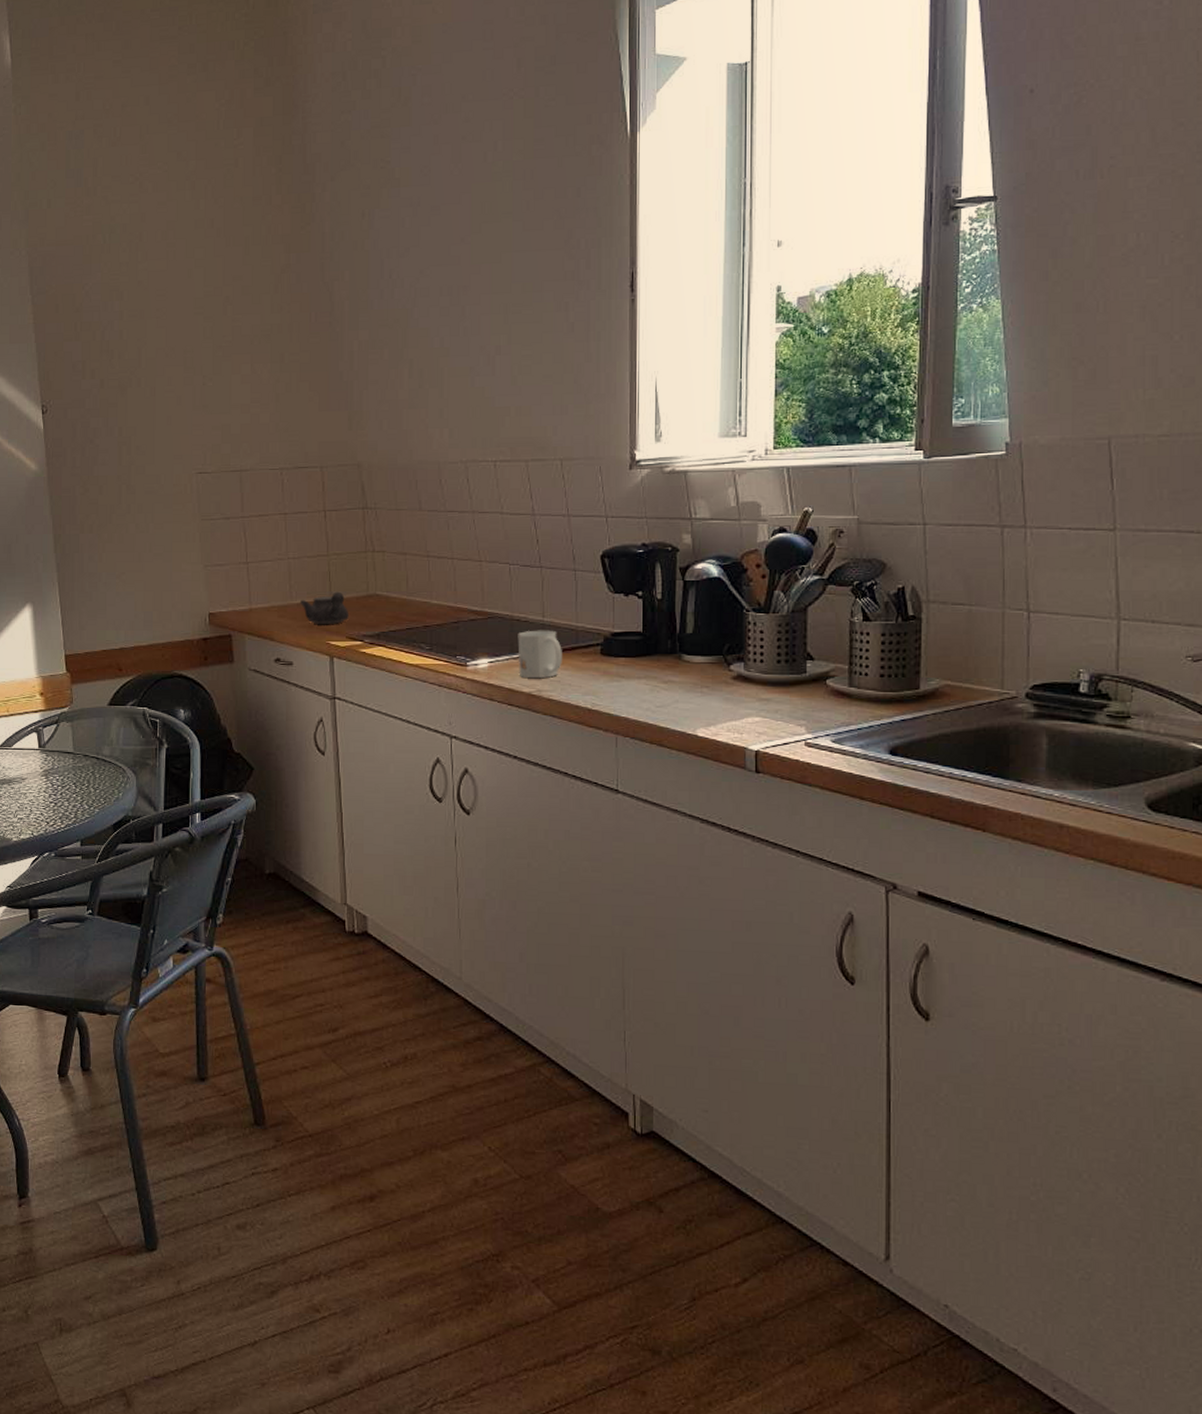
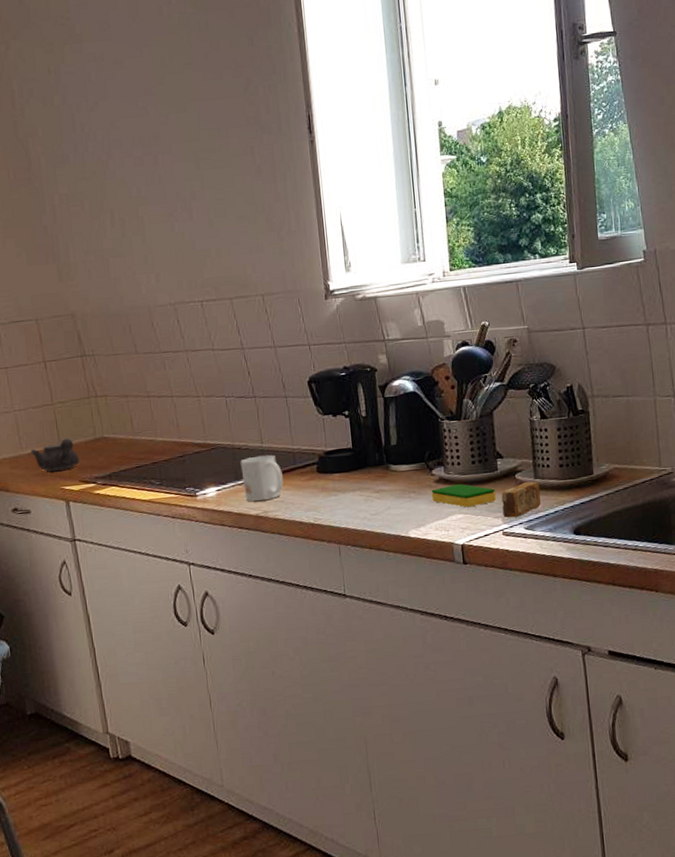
dish sponge: none [727,684,801,711] -> present [431,484,496,508]
soap bar: none [808,689,853,728] -> present [501,481,541,518]

